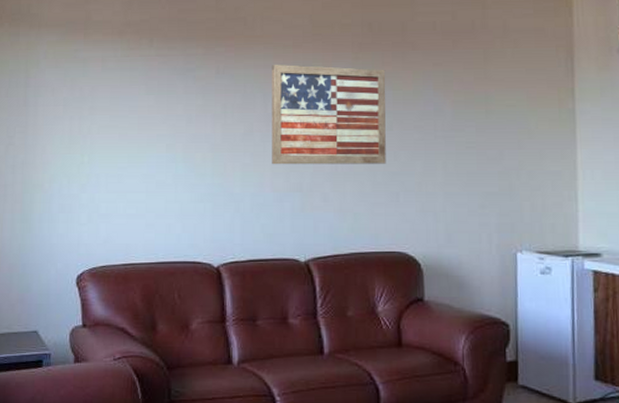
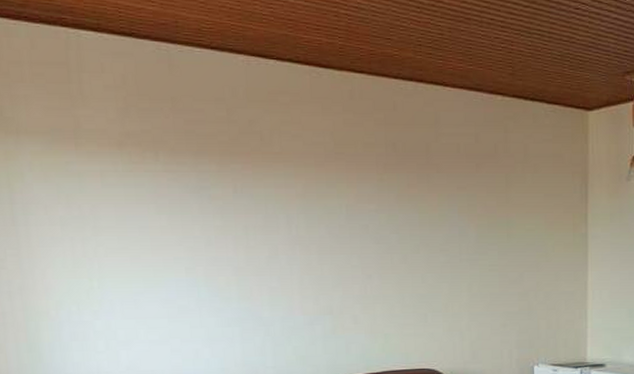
wall art: present [272,65,386,165] -> none [294,185,414,288]

